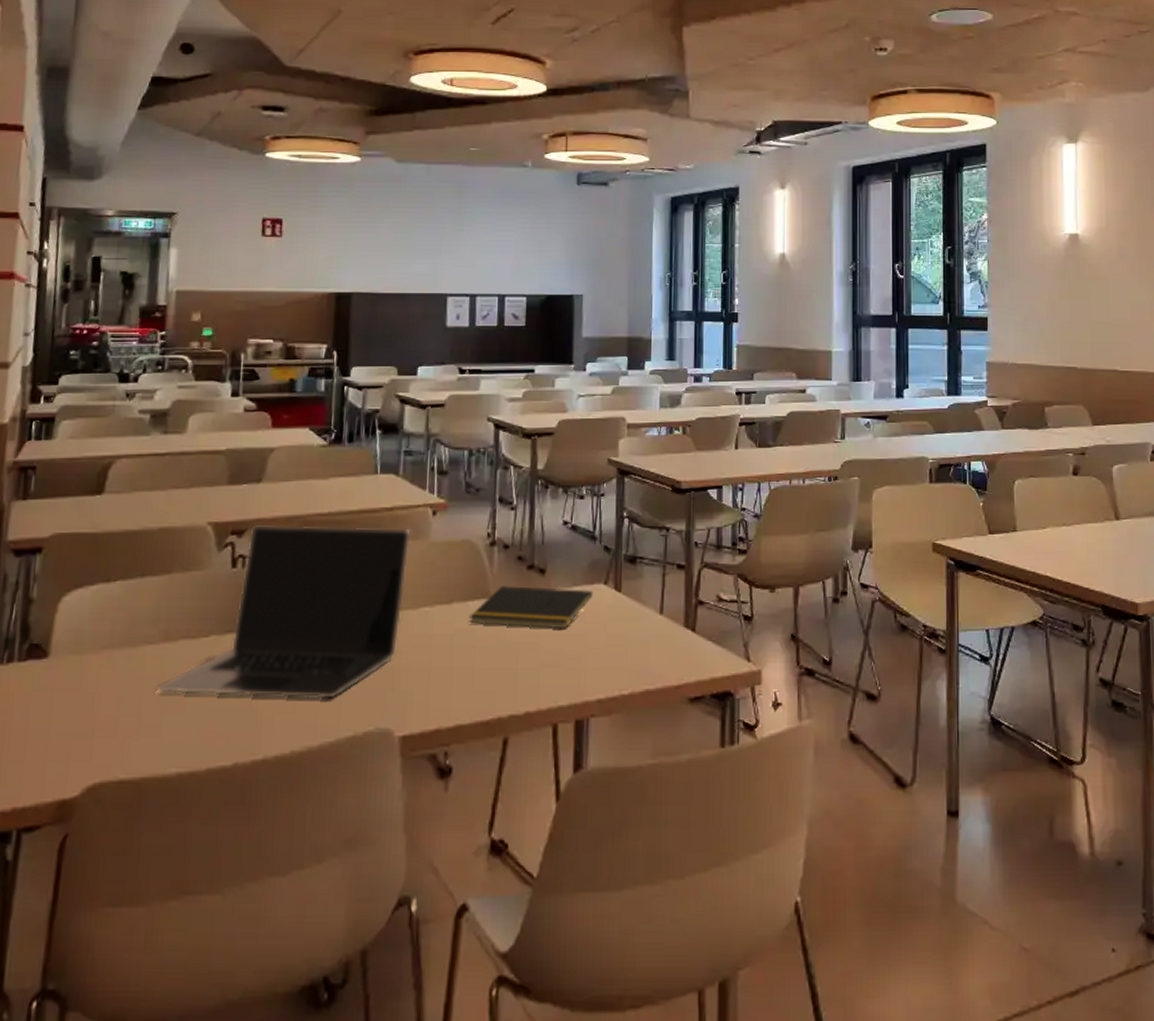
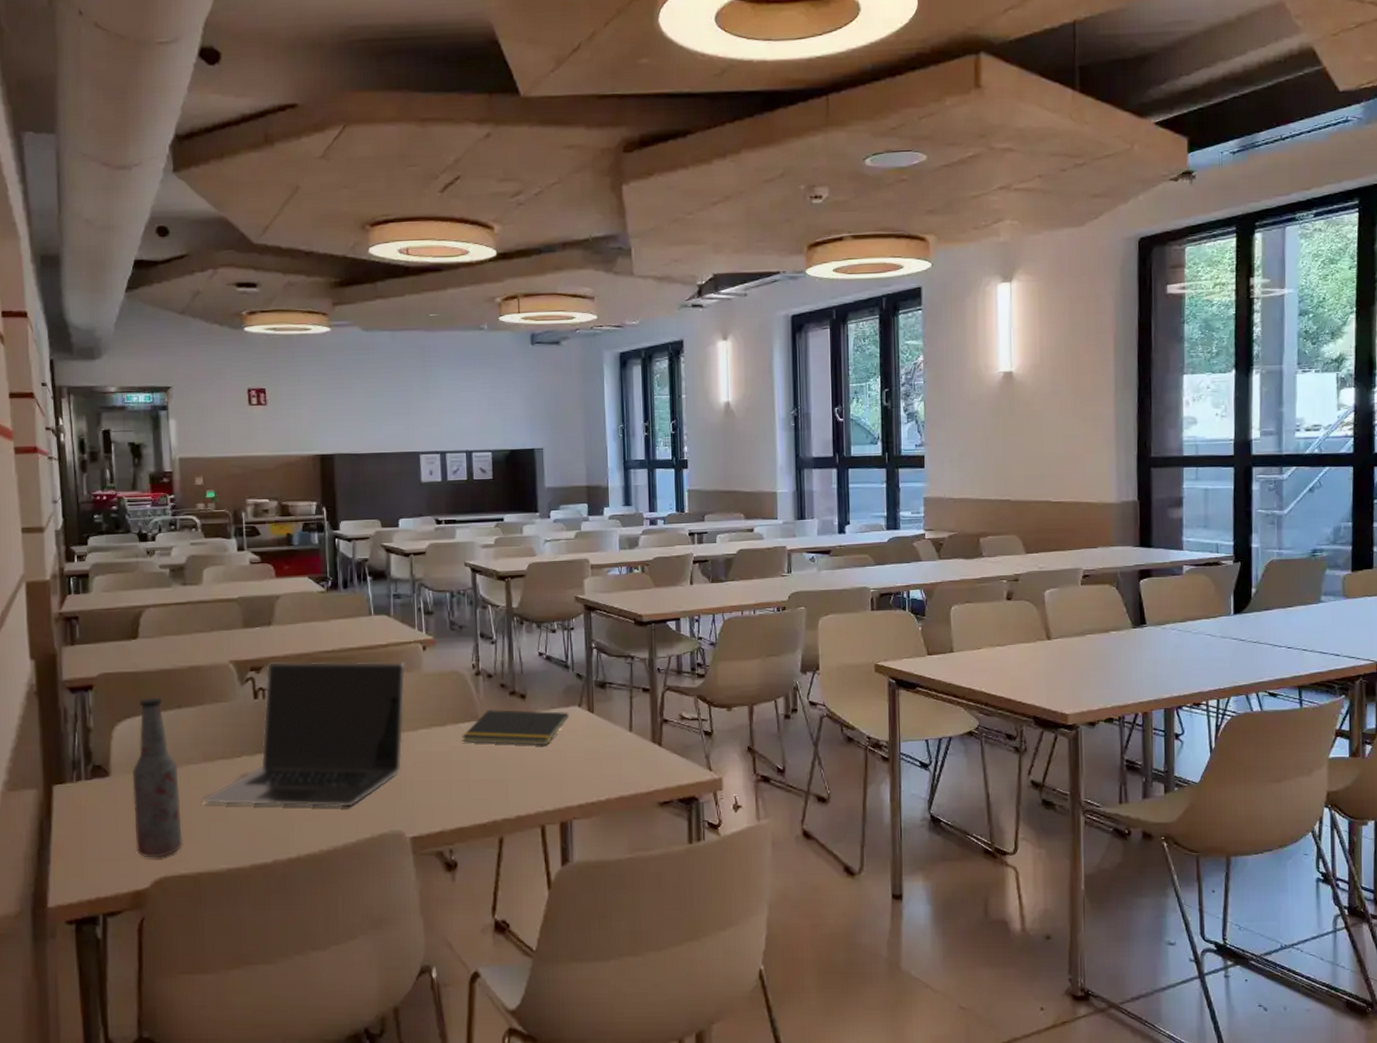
bottle: none [69,564,132,759] -> present [132,698,183,858]

